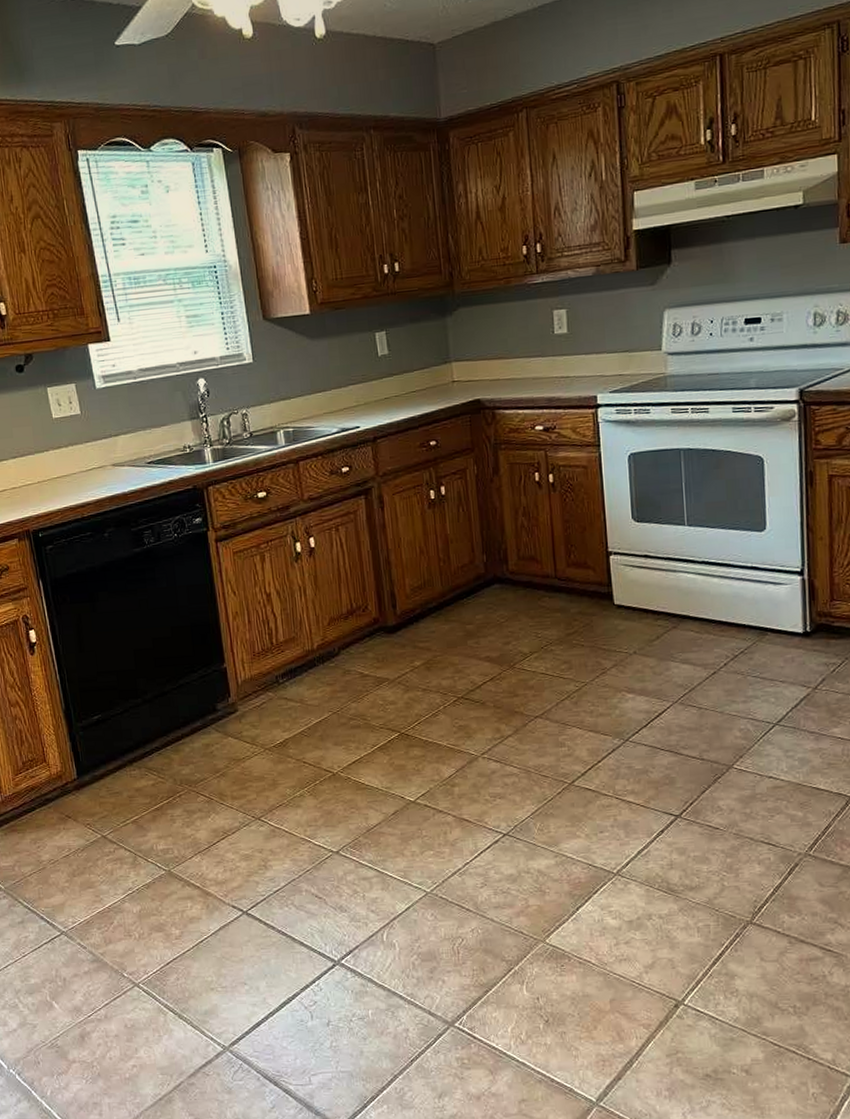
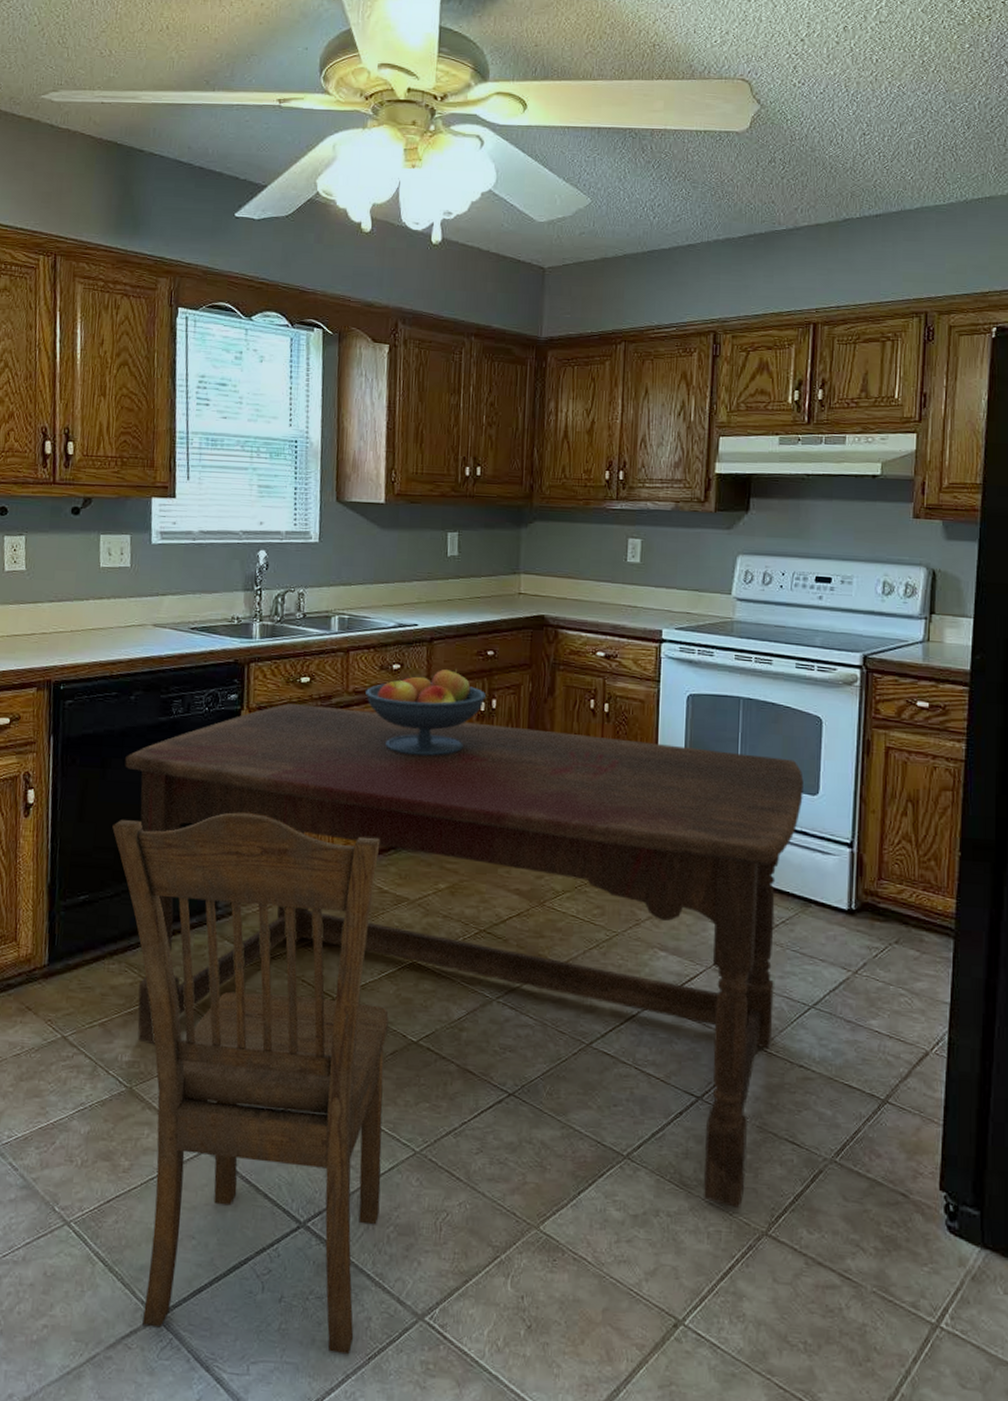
dining table: none [110,501,751,904] -> present [125,703,804,1208]
dining chair: none [110,623,403,1060] -> present [112,812,389,1355]
fruit bowl: none [320,463,435,550] -> present [366,669,487,757]

